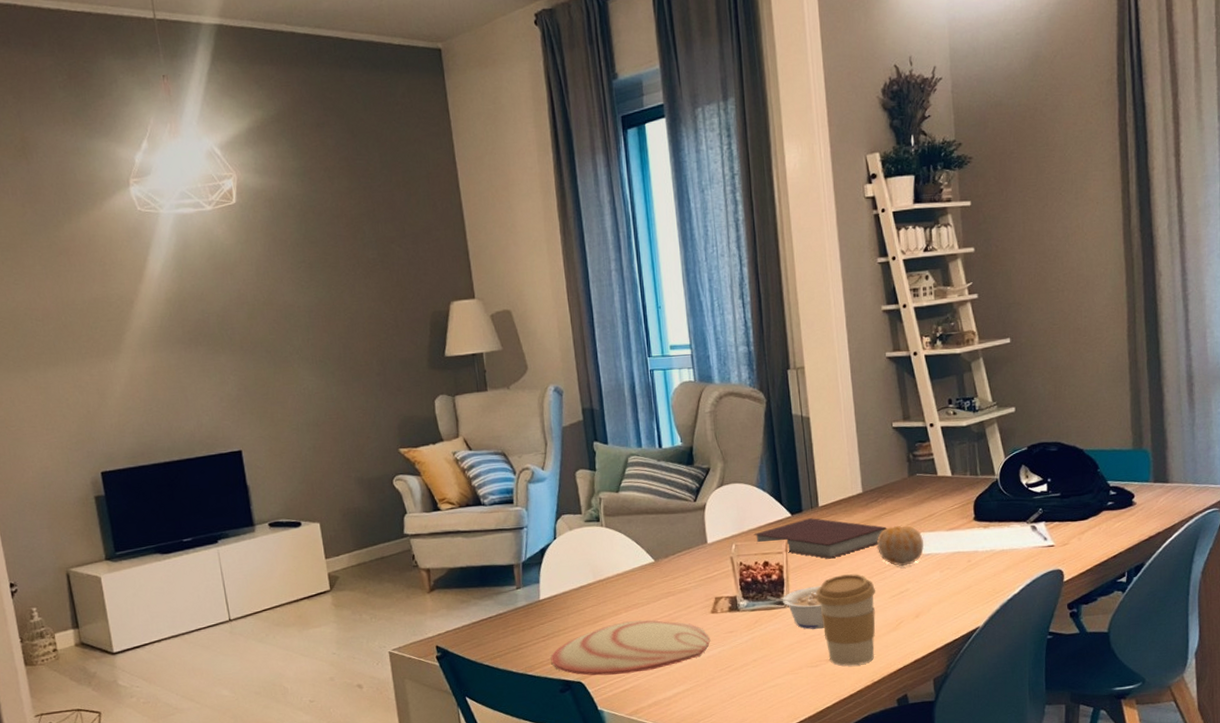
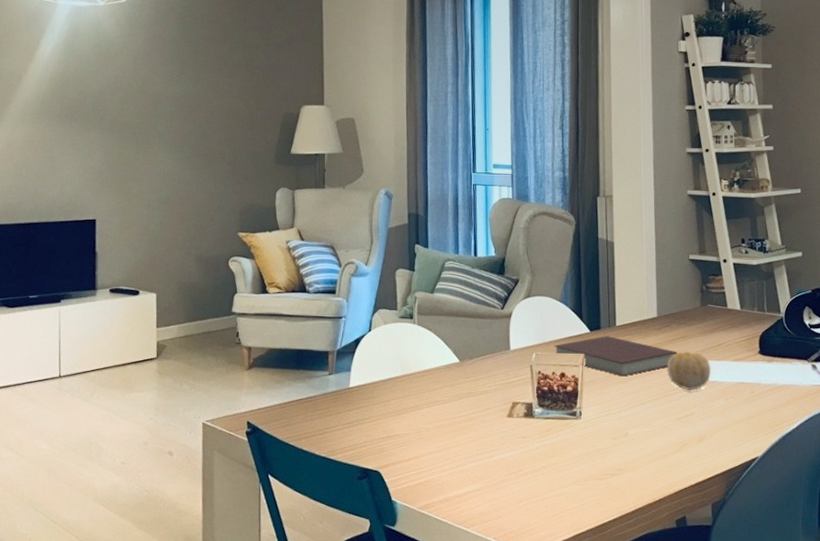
plate: present [550,619,710,676] -> none [353,416,504,468]
legume: present [767,586,825,629] -> none [561,401,613,443]
coffee cup: present [816,574,876,666] -> none [607,393,664,482]

